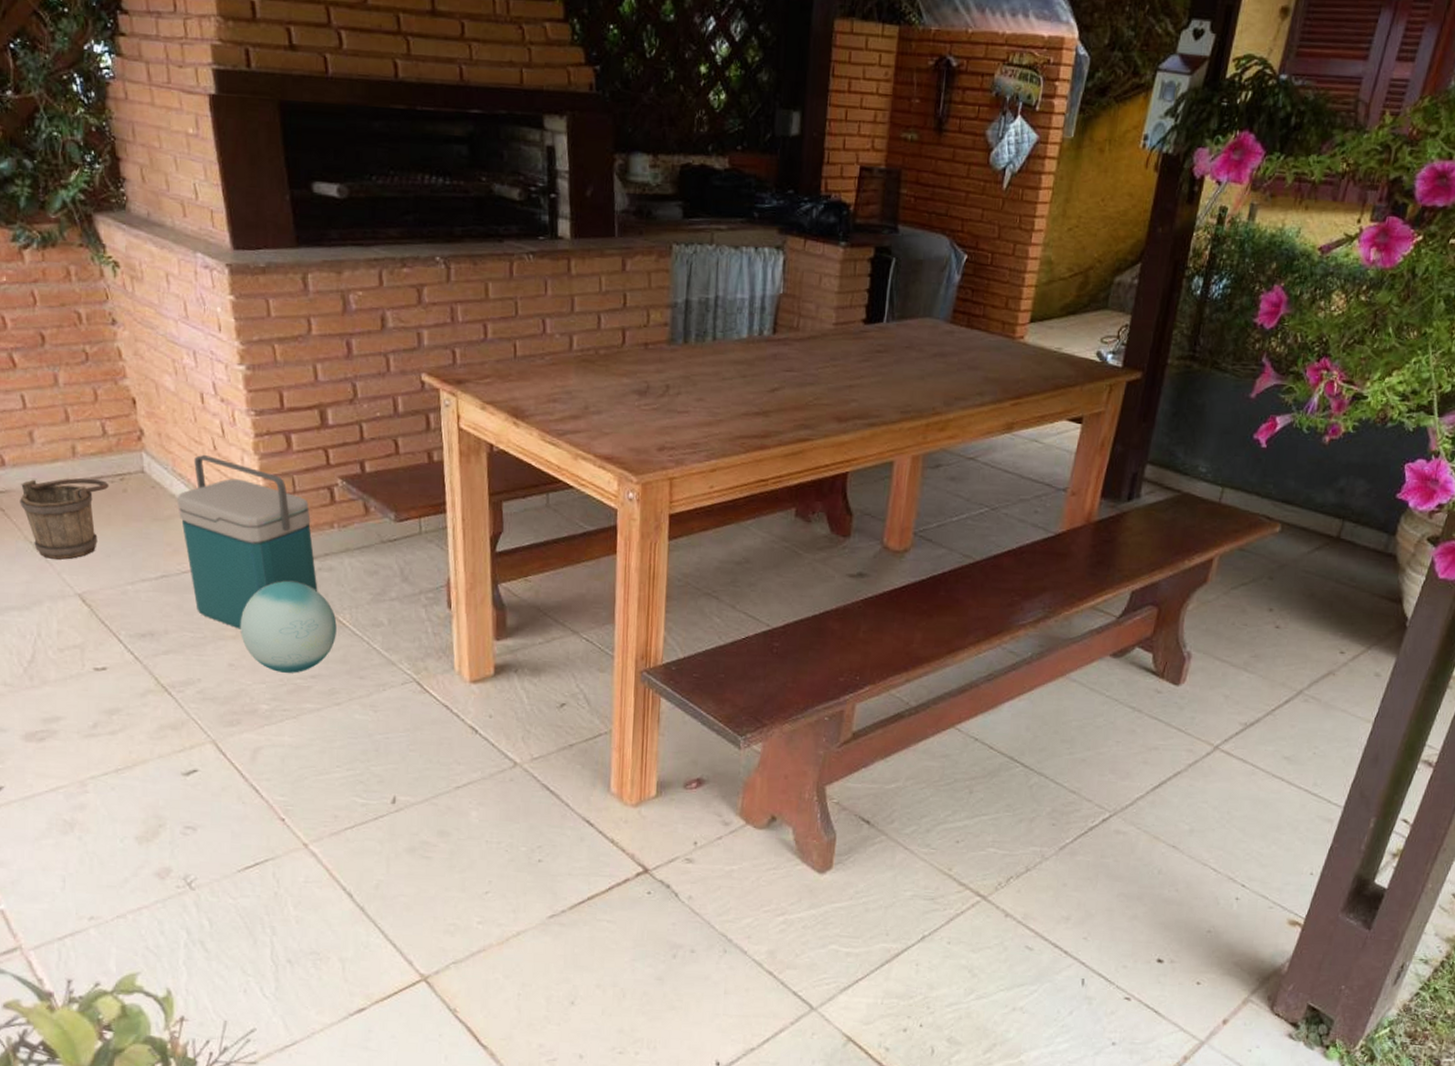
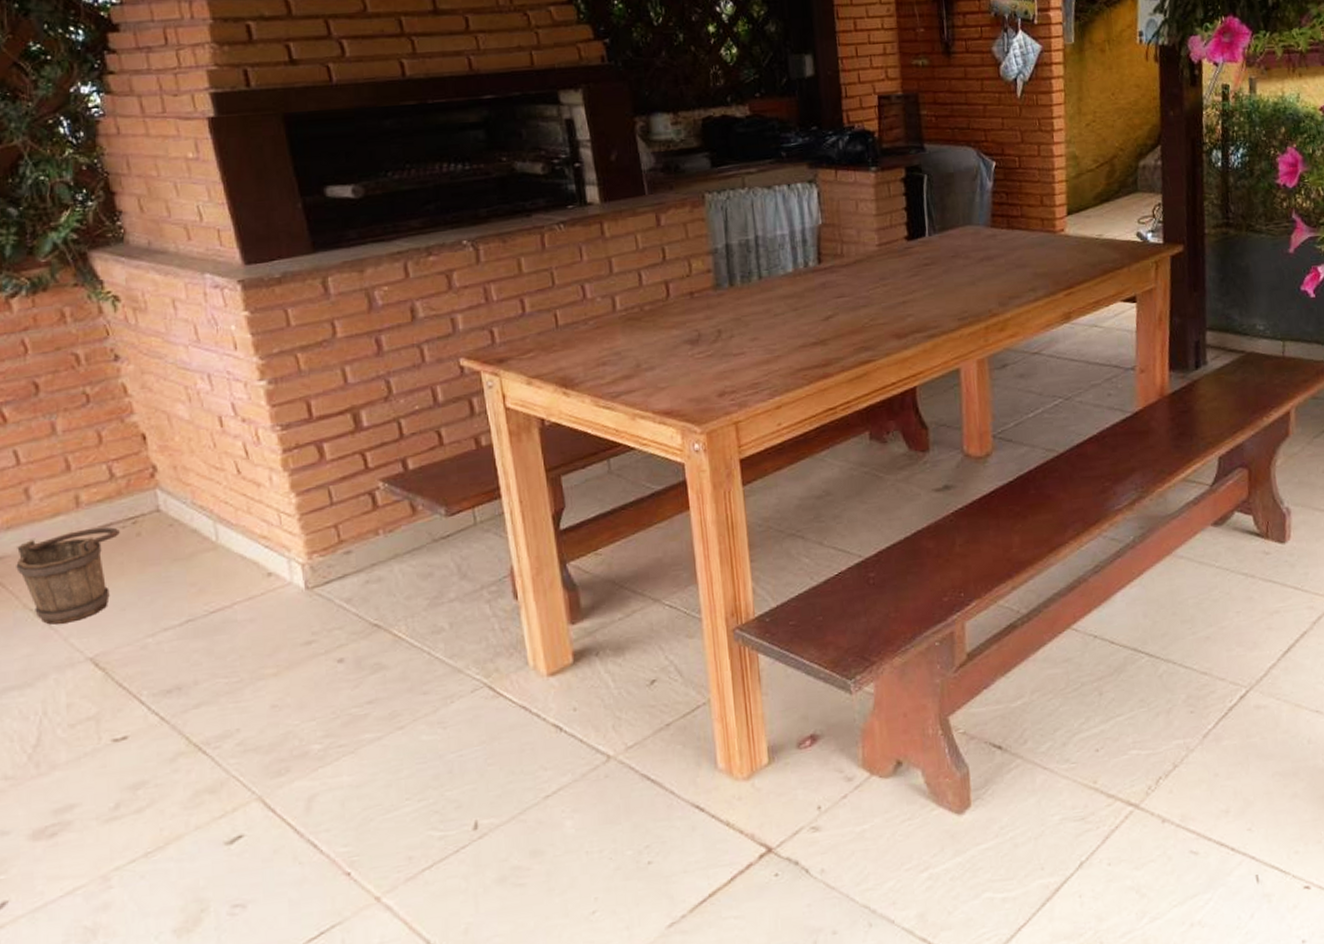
cooler: present [176,454,318,629] -> none [198,480,367,665]
ball: present [240,581,337,673] -> none [281,600,392,705]

